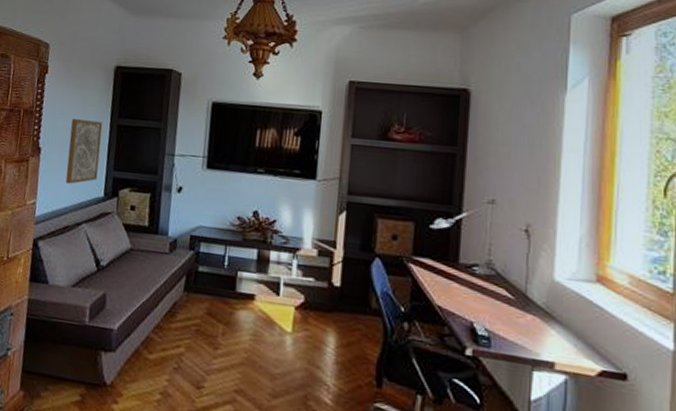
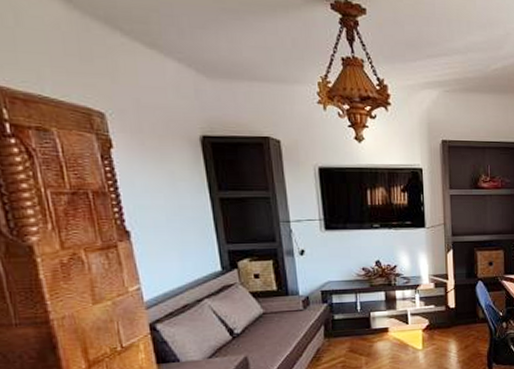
wall art: present [65,119,103,184] -> none [160,196,210,264]

